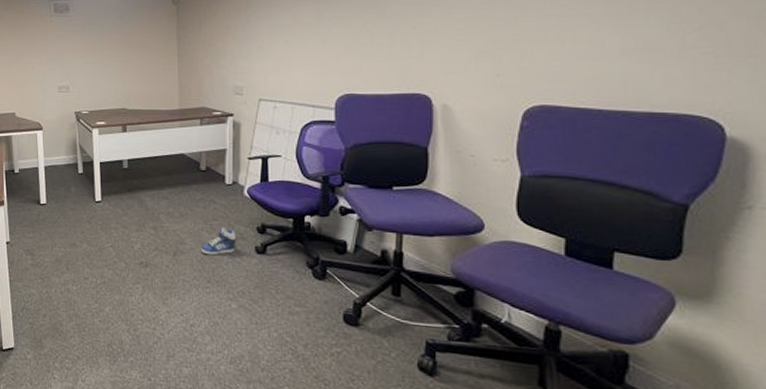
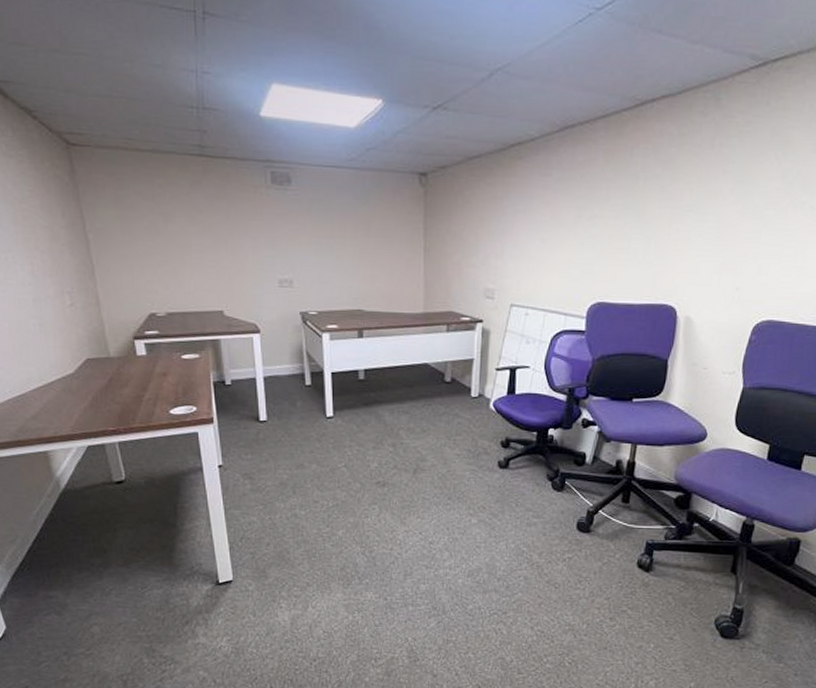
sneaker: present [201,227,237,256] -> none [443,442,480,472]

